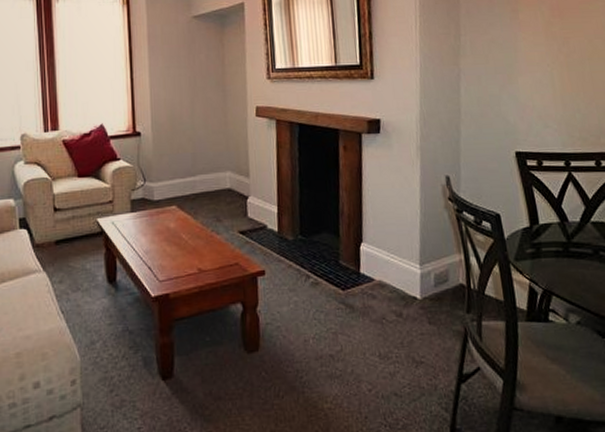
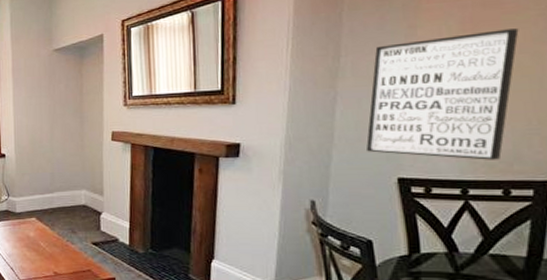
wall art: none [487,17,593,134] -> present [366,28,519,160]

